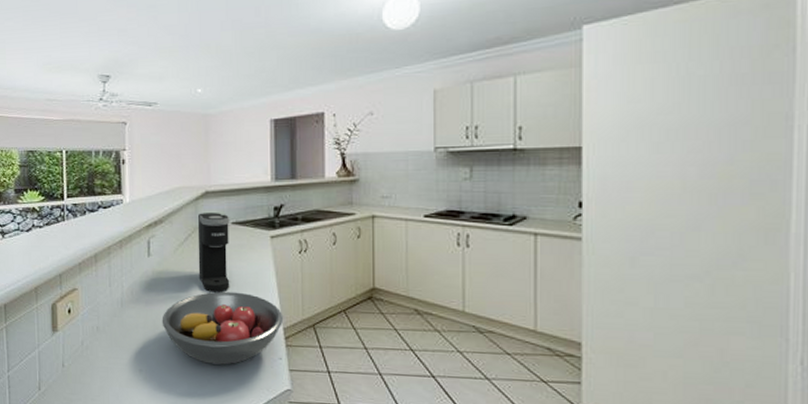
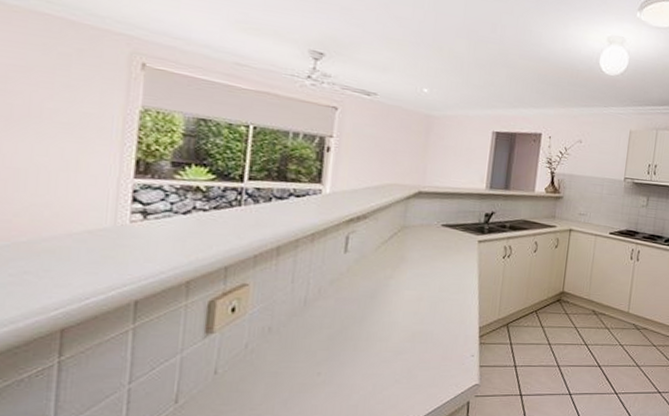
fruit bowl: present [162,291,284,365] -> none [351,291,481,364]
coffee maker: present [197,213,230,293] -> none [400,212,441,293]

